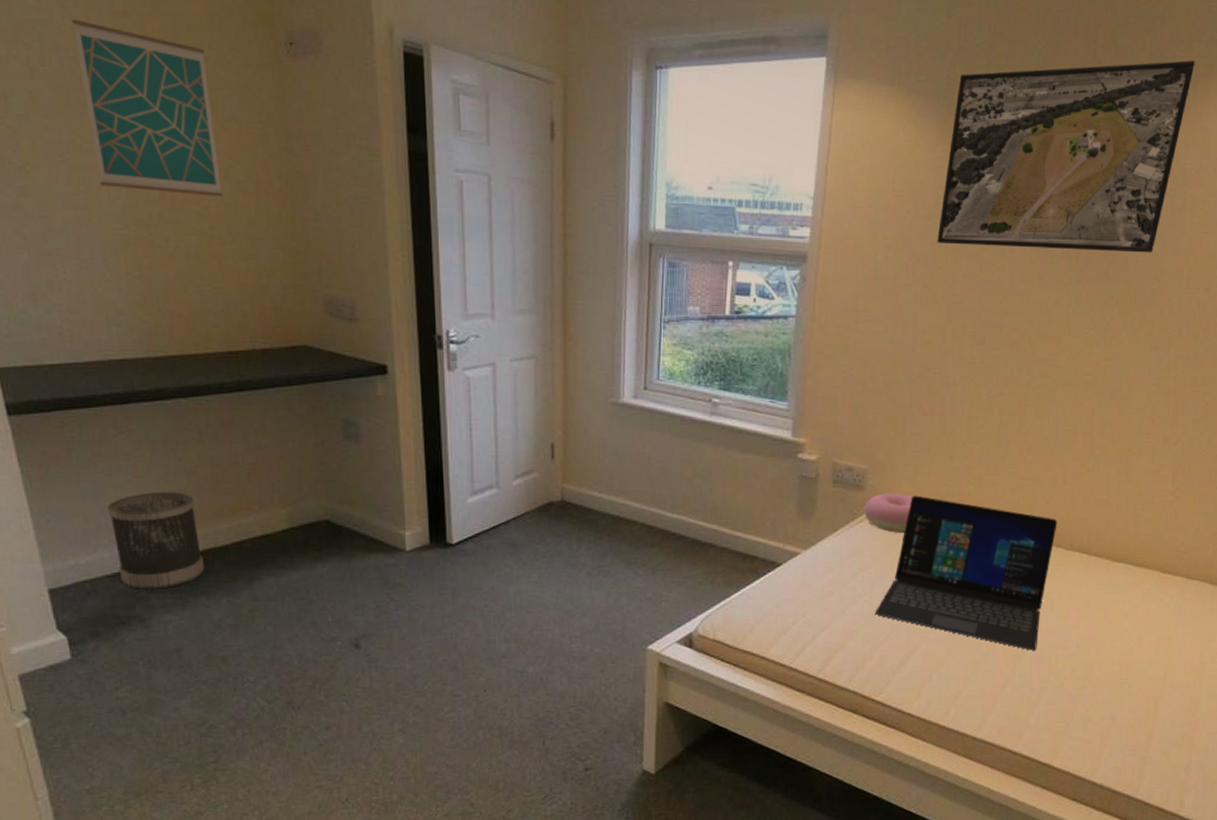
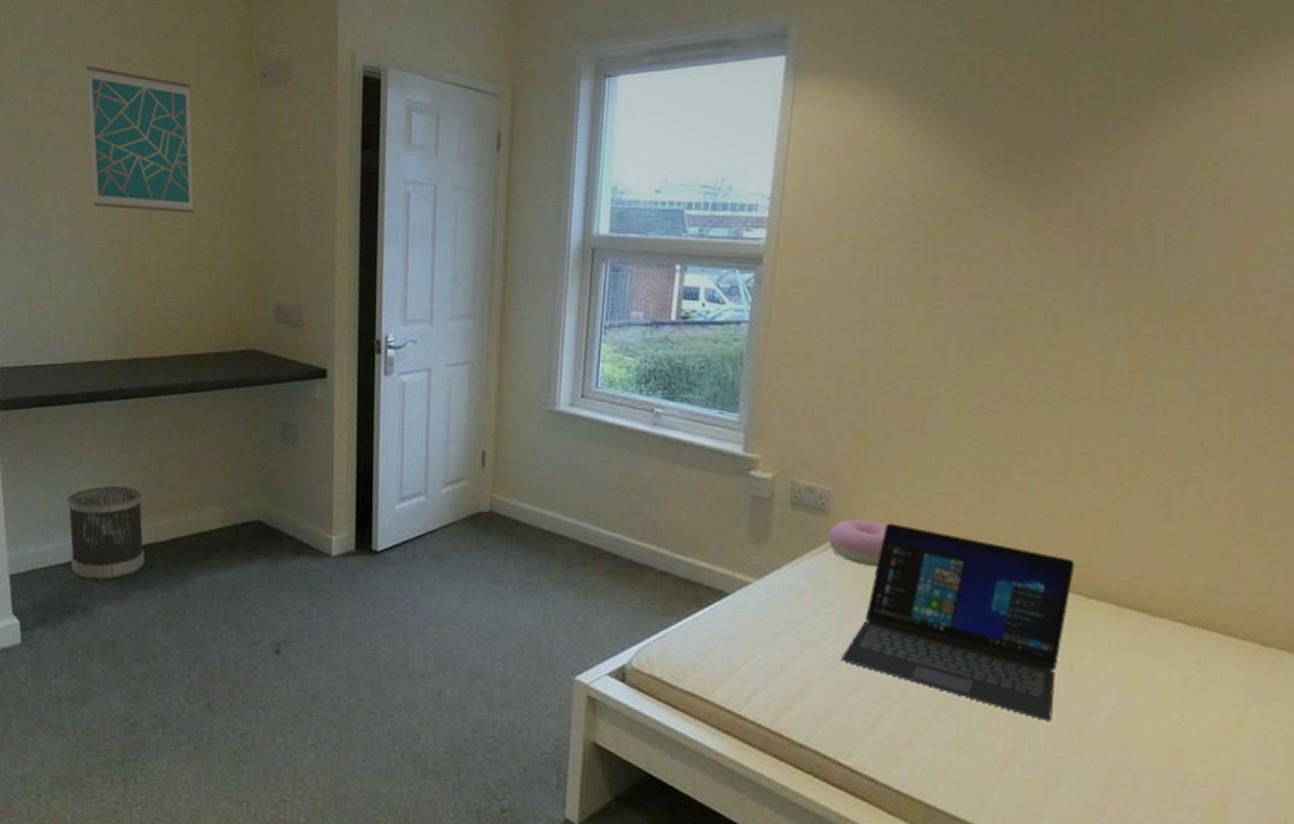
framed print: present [937,60,1195,253] -> none [914,33,1234,249]

